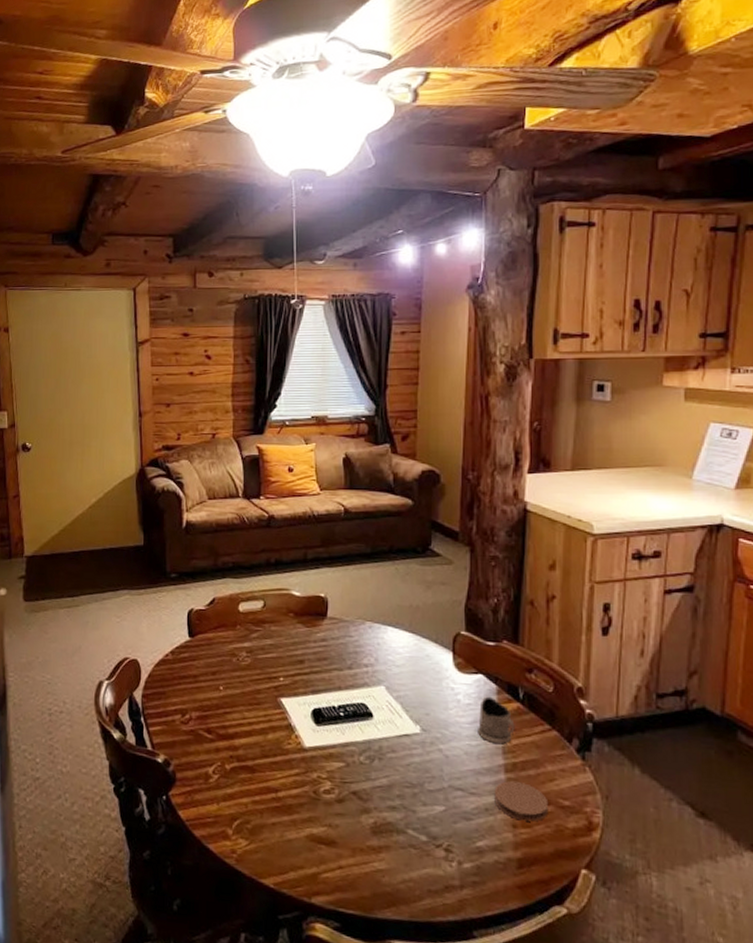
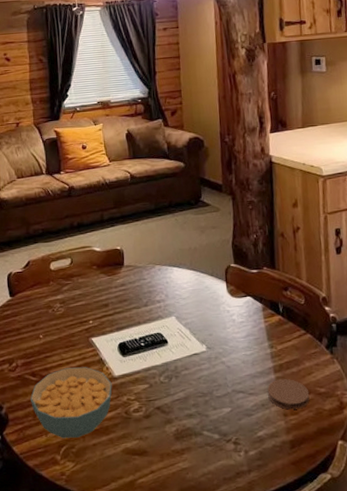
cereal bowl: none [203,729,301,813] -> present [30,367,112,438]
tea glass holder: present [478,696,515,744] -> none [250,313,279,350]

